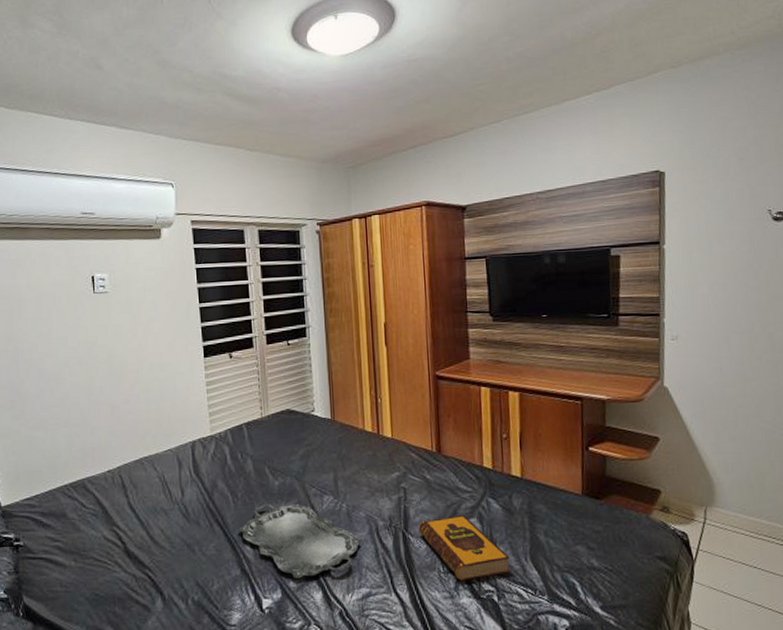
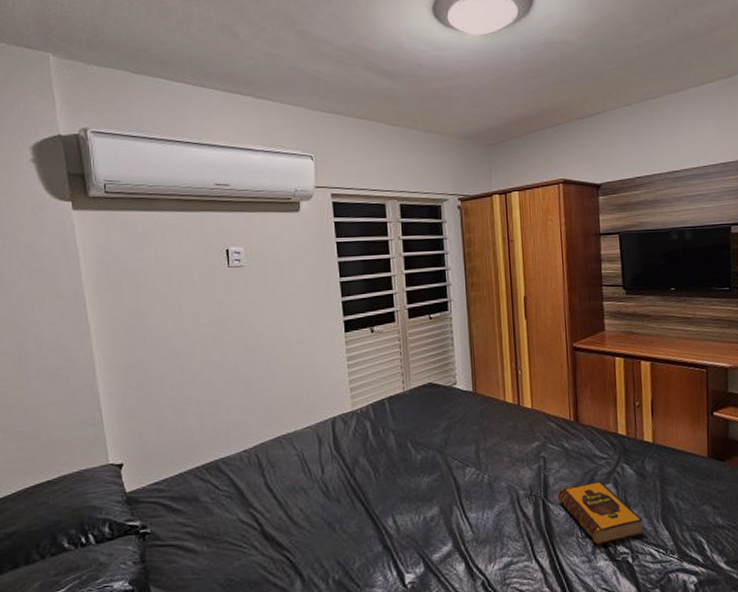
serving tray: present [238,503,361,578] -> none [380,476,502,552]

